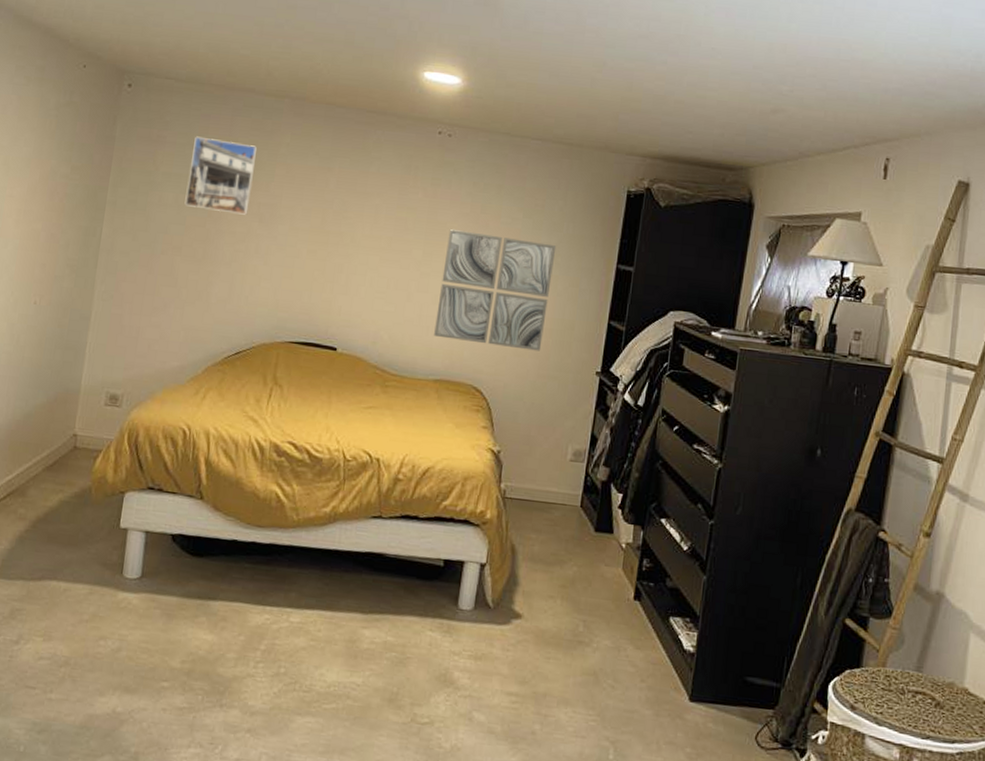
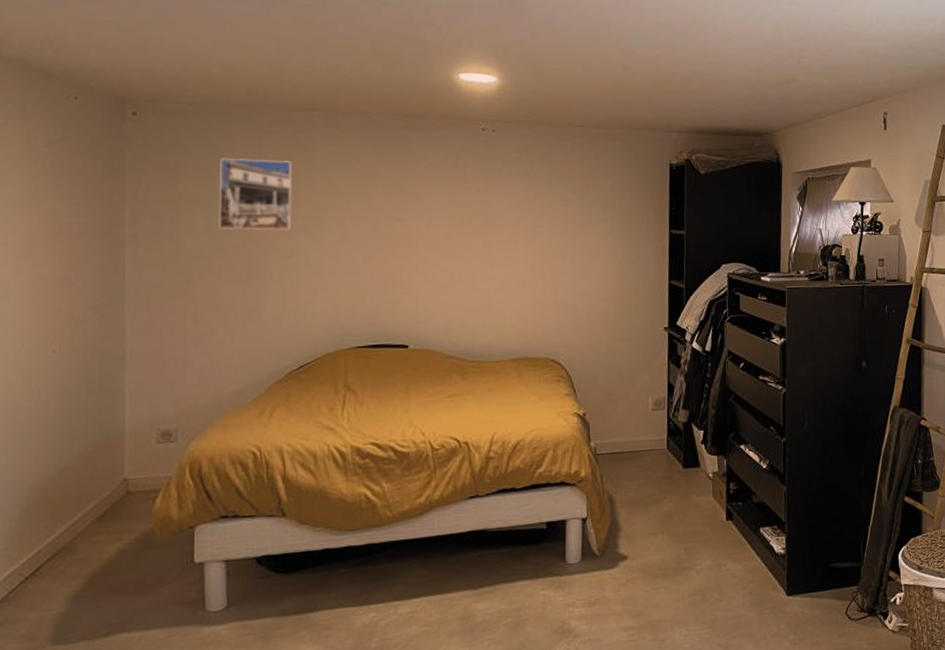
wall art: present [434,229,557,351] -> none [505,218,612,320]

